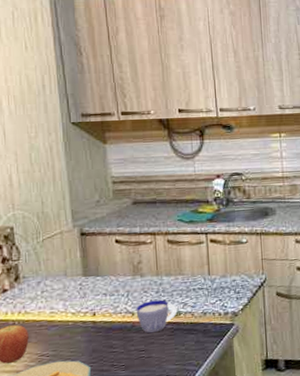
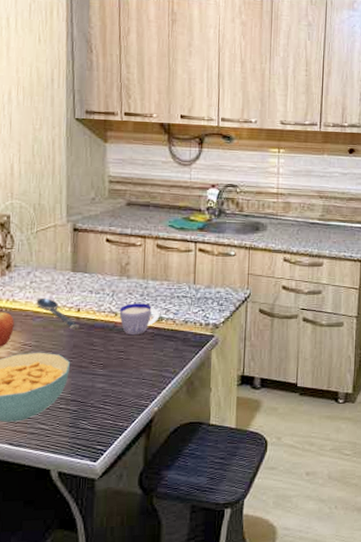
spoon: none [49,305,96,334] -> present [36,298,79,330]

